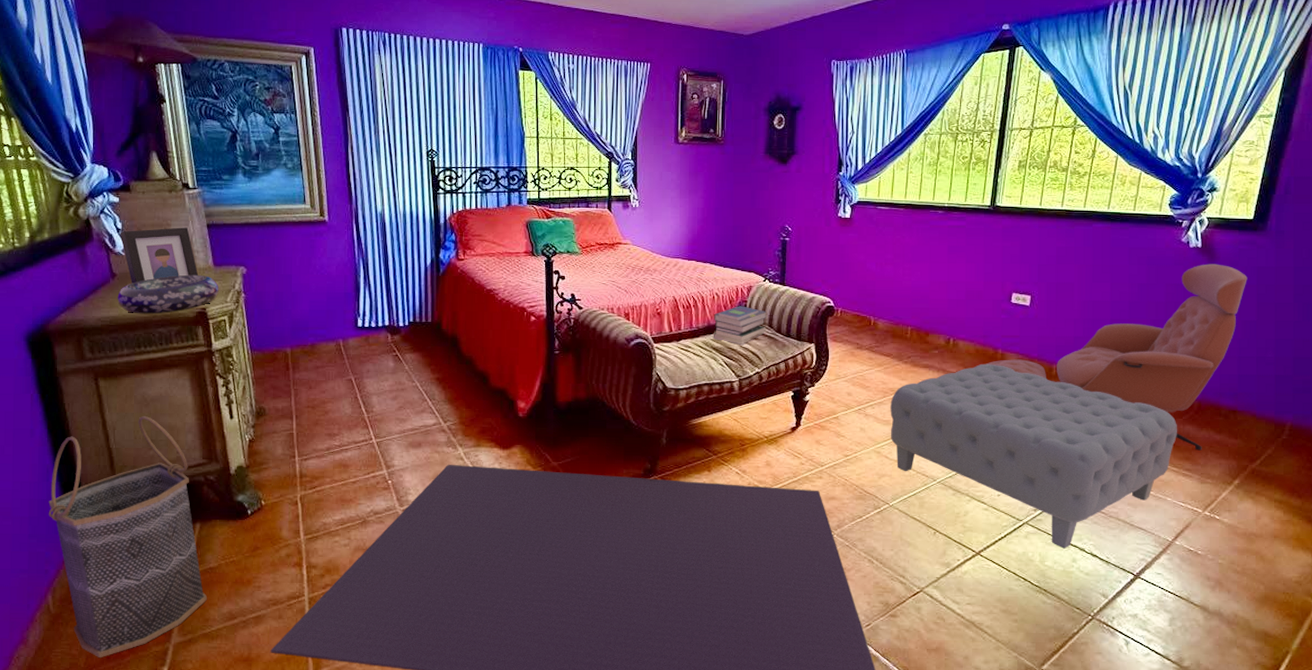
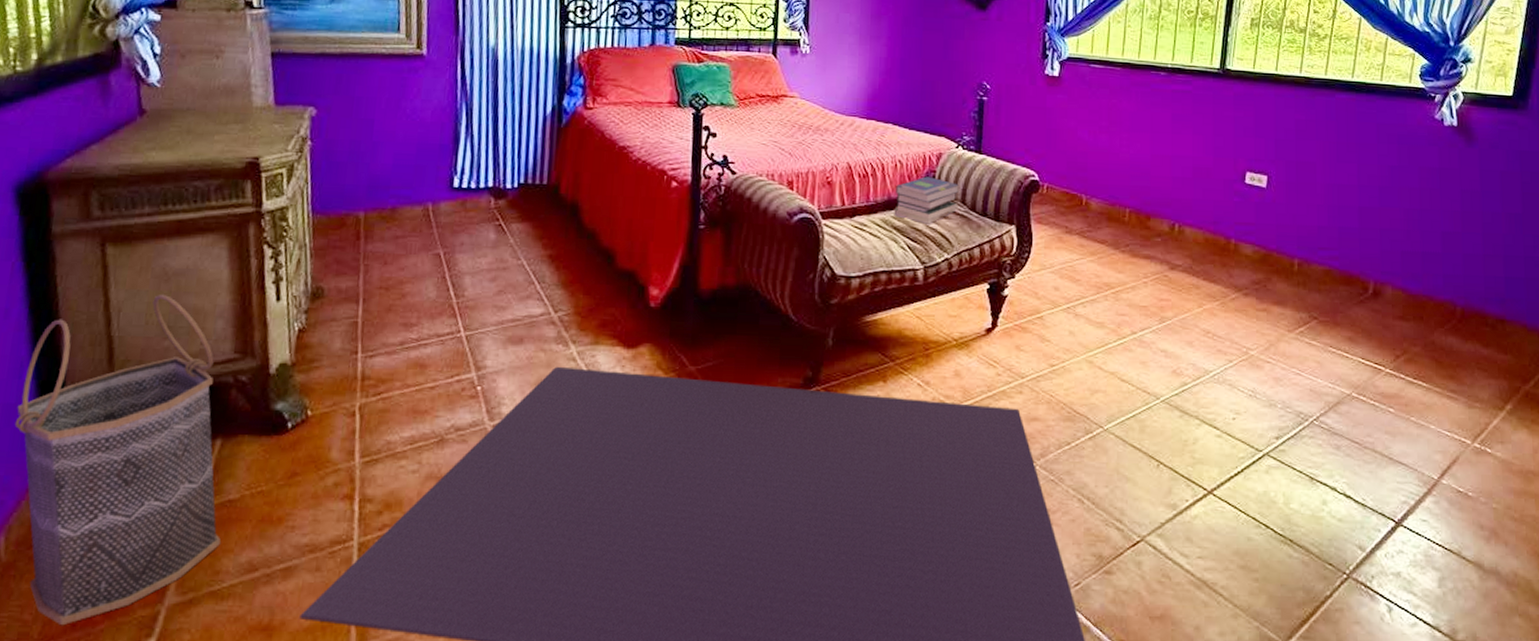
decorative bowl: present [117,274,219,315] -> none [143,114,279,164]
picture frame: present [120,227,198,284] -> none [156,55,253,123]
ottoman: present [890,363,1177,549] -> none [1104,255,1439,488]
armchair: present [986,264,1247,451] -> none [1217,145,1510,368]

